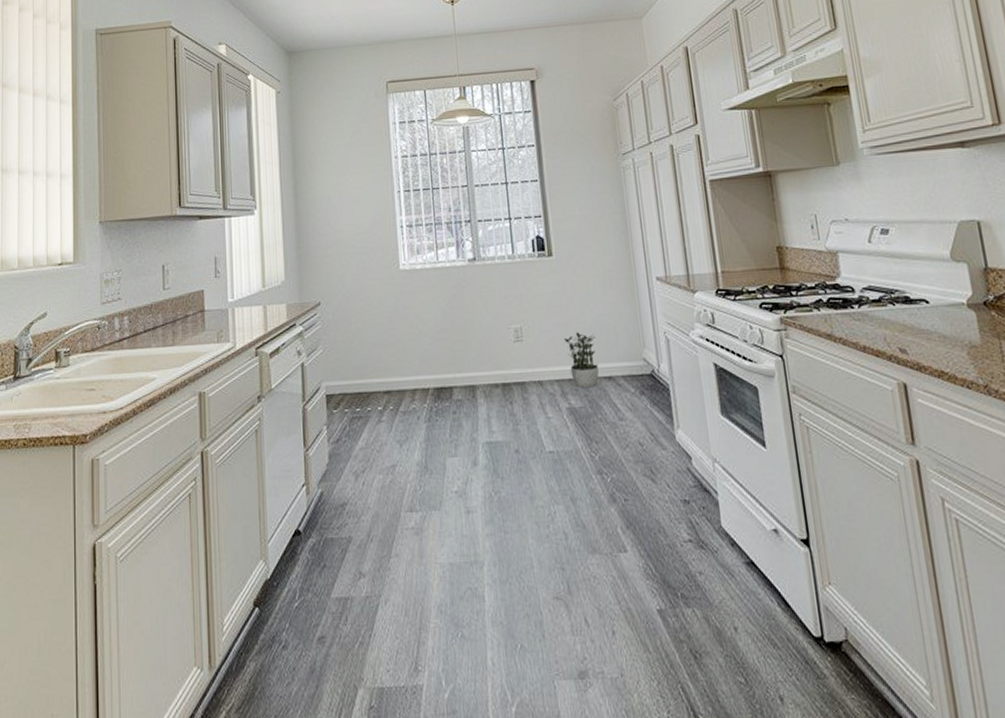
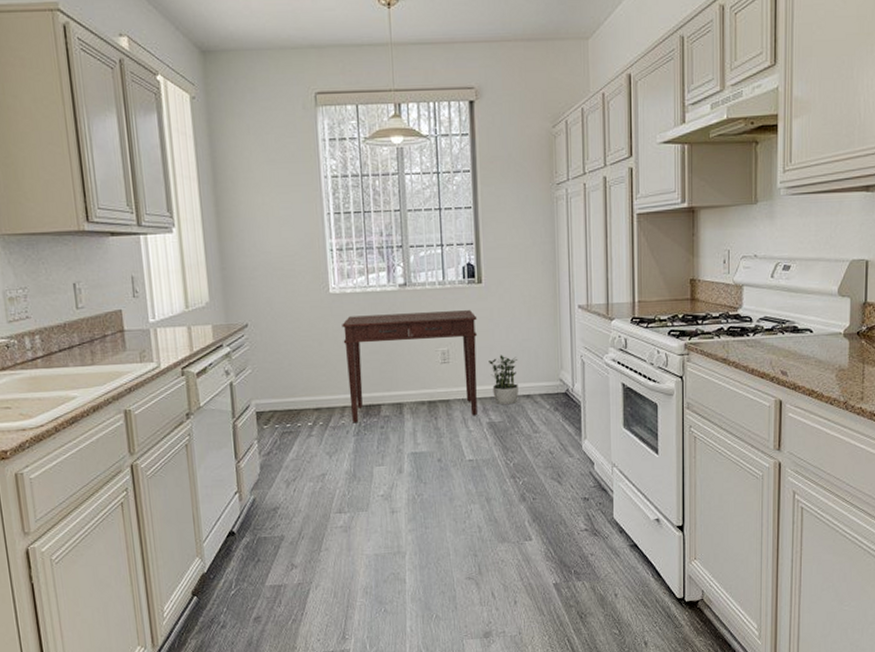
desk: none [412,284,556,408] -> present [342,310,477,423]

